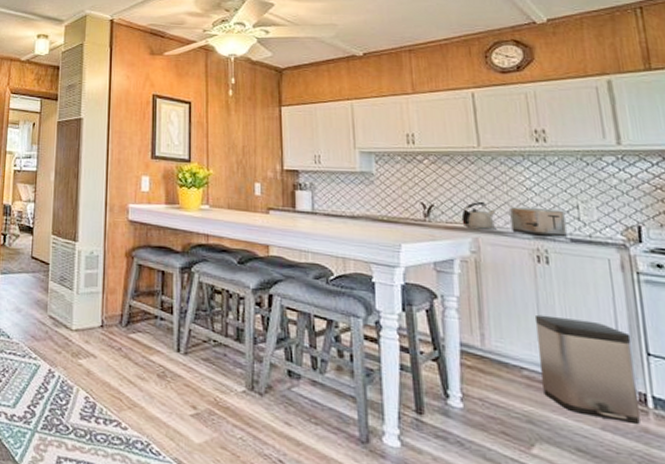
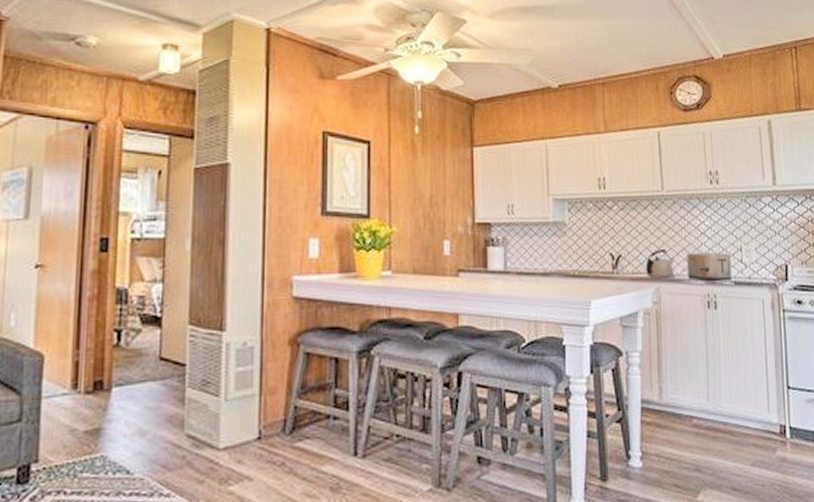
pedal bin: present [534,314,641,424] -> none [703,361,781,456]

